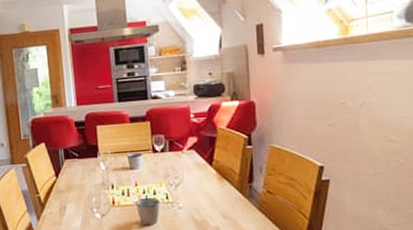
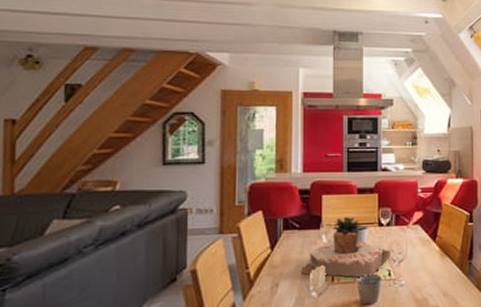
succulent plant: none [83,144,167,201] -> present [300,216,390,278]

